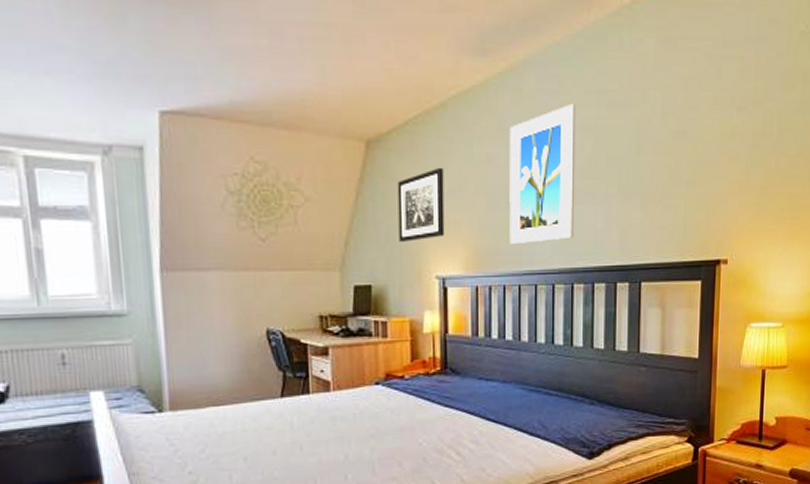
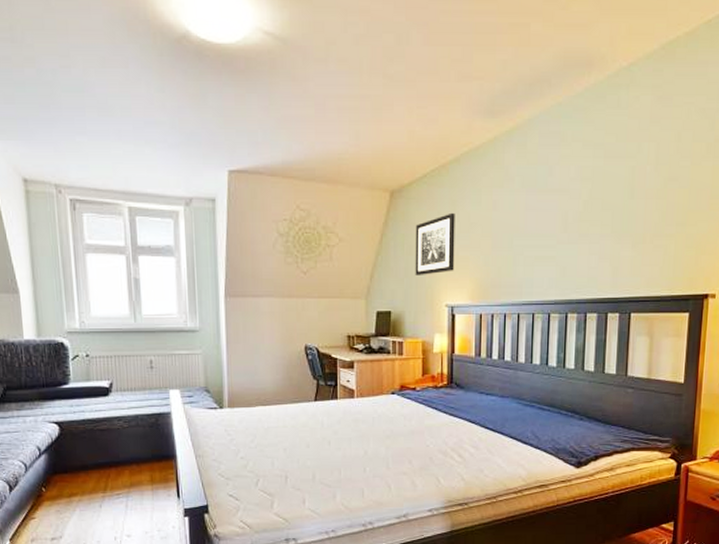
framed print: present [509,103,576,244] -> none [511,155,575,278]

